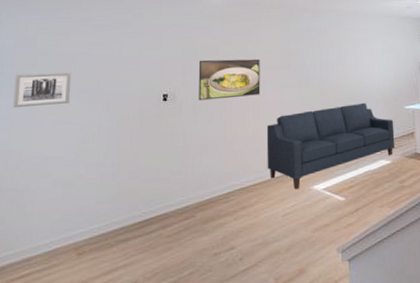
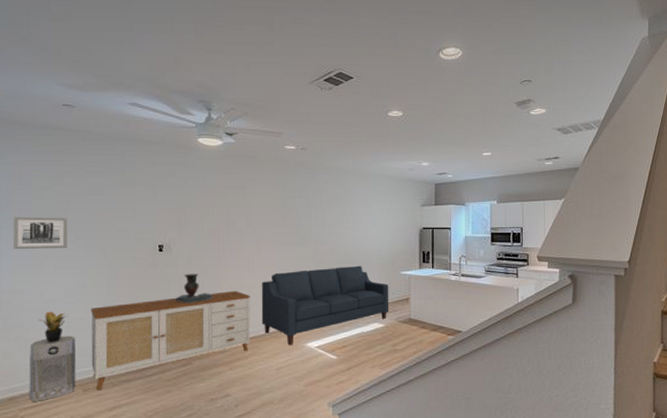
air purifier: none [18,194,72,272] -> present [29,335,76,402]
potted plant: none [34,170,66,205] -> present [38,311,68,343]
sideboard: none [88,135,256,254] -> present [90,290,251,391]
decorative urn: none [178,121,217,153] -> present [174,274,213,304]
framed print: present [198,58,261,101] -> none [193,212,256,253]

